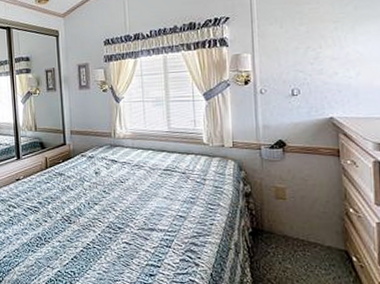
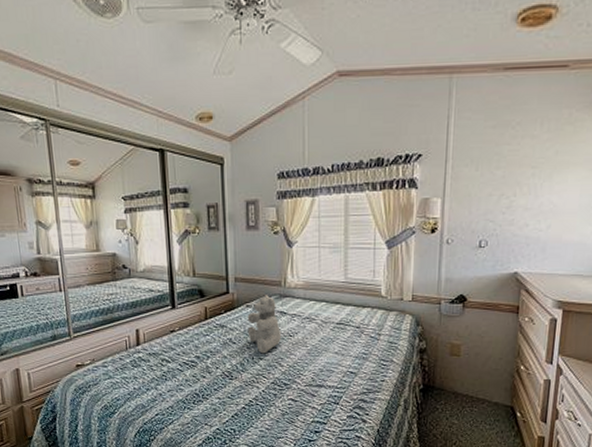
teddy bear: none [82,145,113,199] -> present [247,295,281,354]

